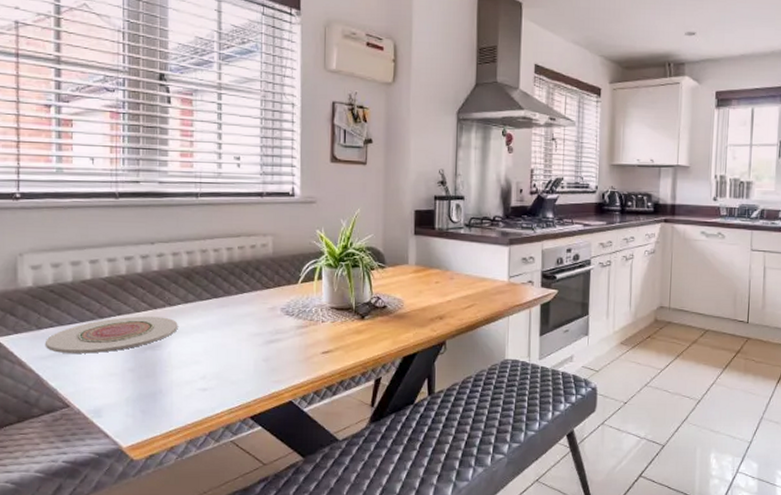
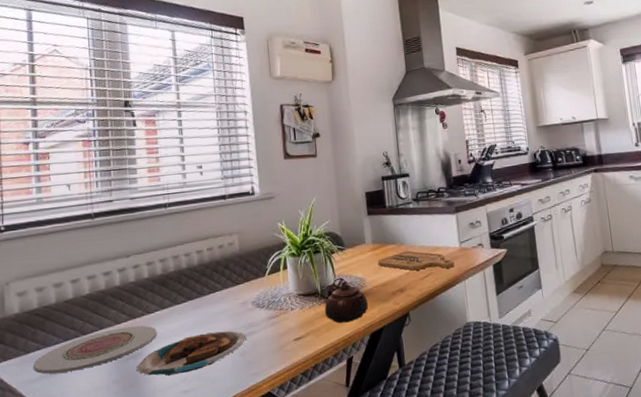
plate: none [154,333,272,372] -> present [136,330,247,377]
teapot: none [357,299,403,343] -> present [324,280,368,323]
cutting board: none [419,278,500,302] -> present [378,251,455,271]

